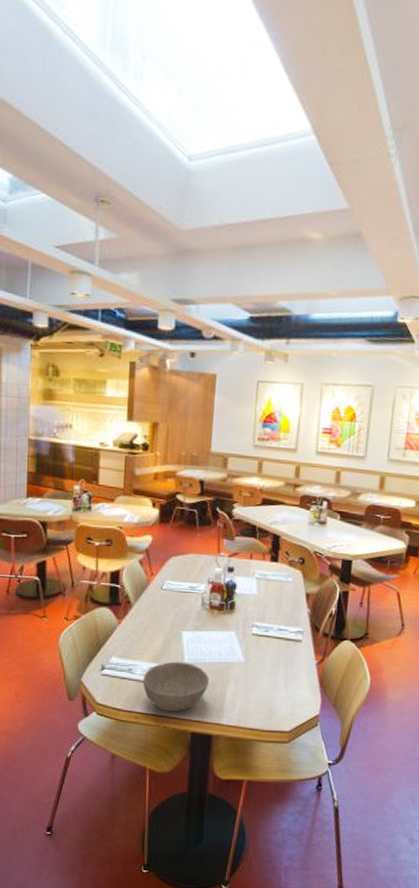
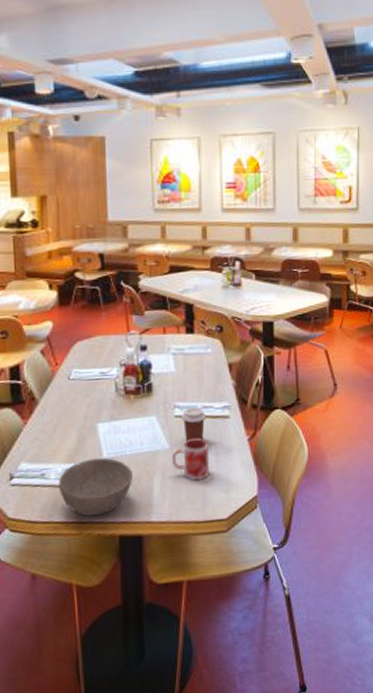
mug: none [246,655,281,694] -> present [173,437,210,481]
coffee cup: none [258,628,281,659] -> present [182,407,206,441]

